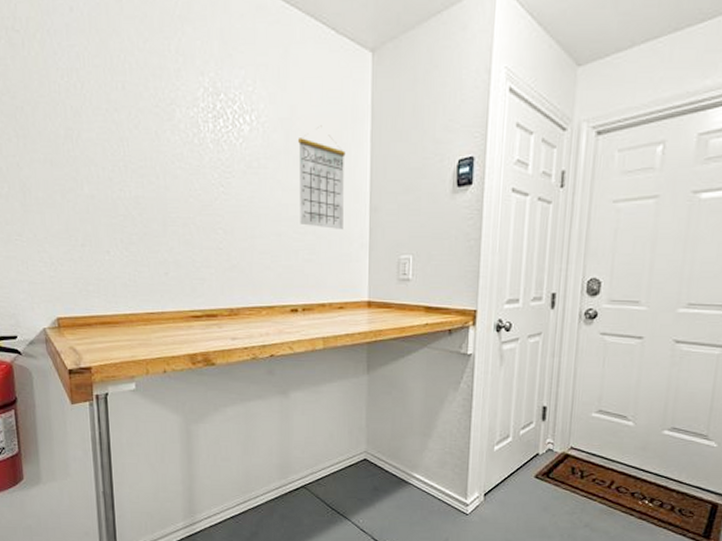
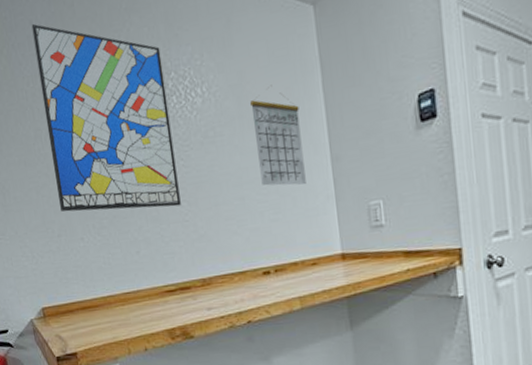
wall art: none [72,11,216,233] -> present [31,23,181,212]

